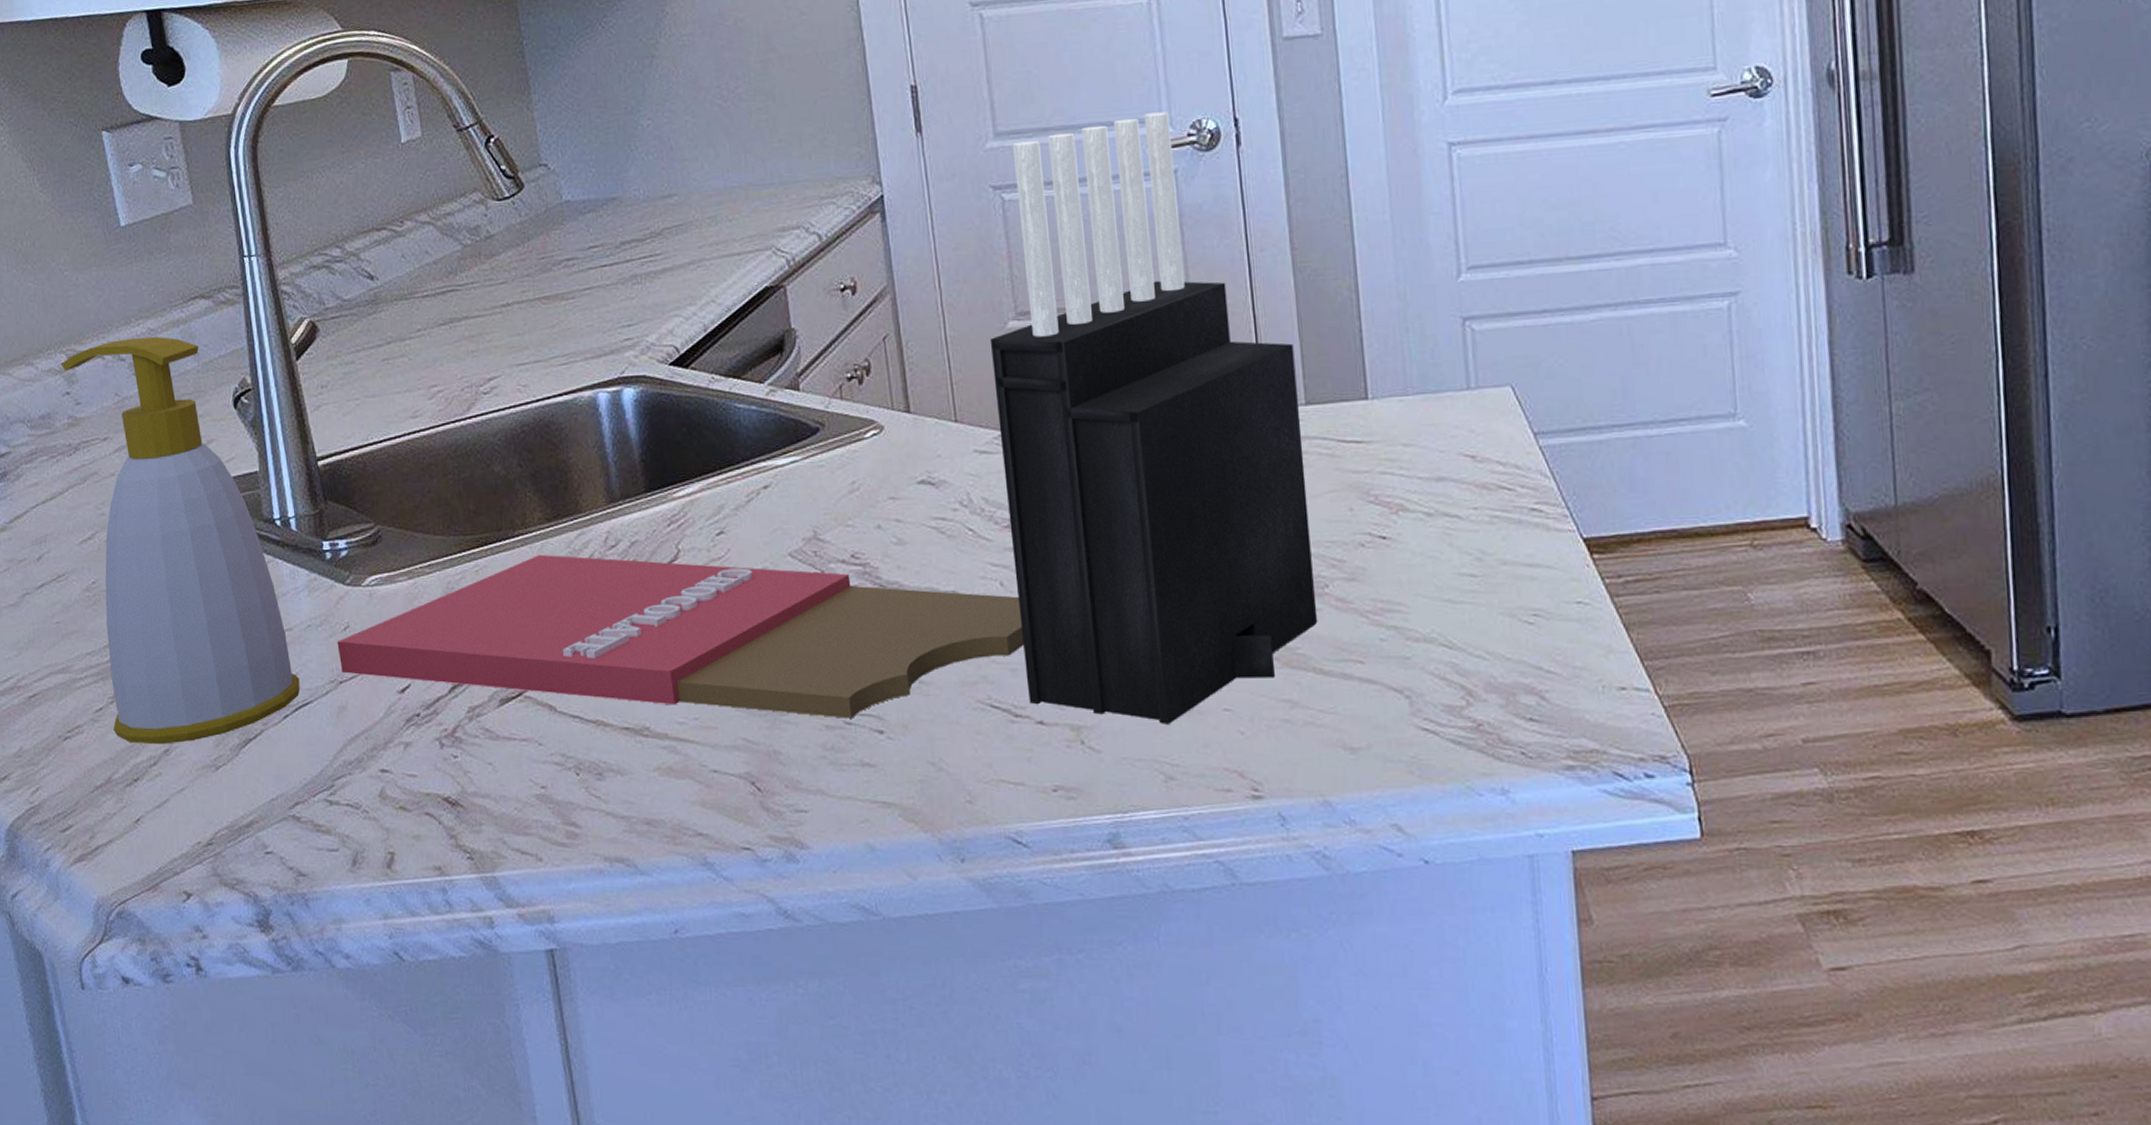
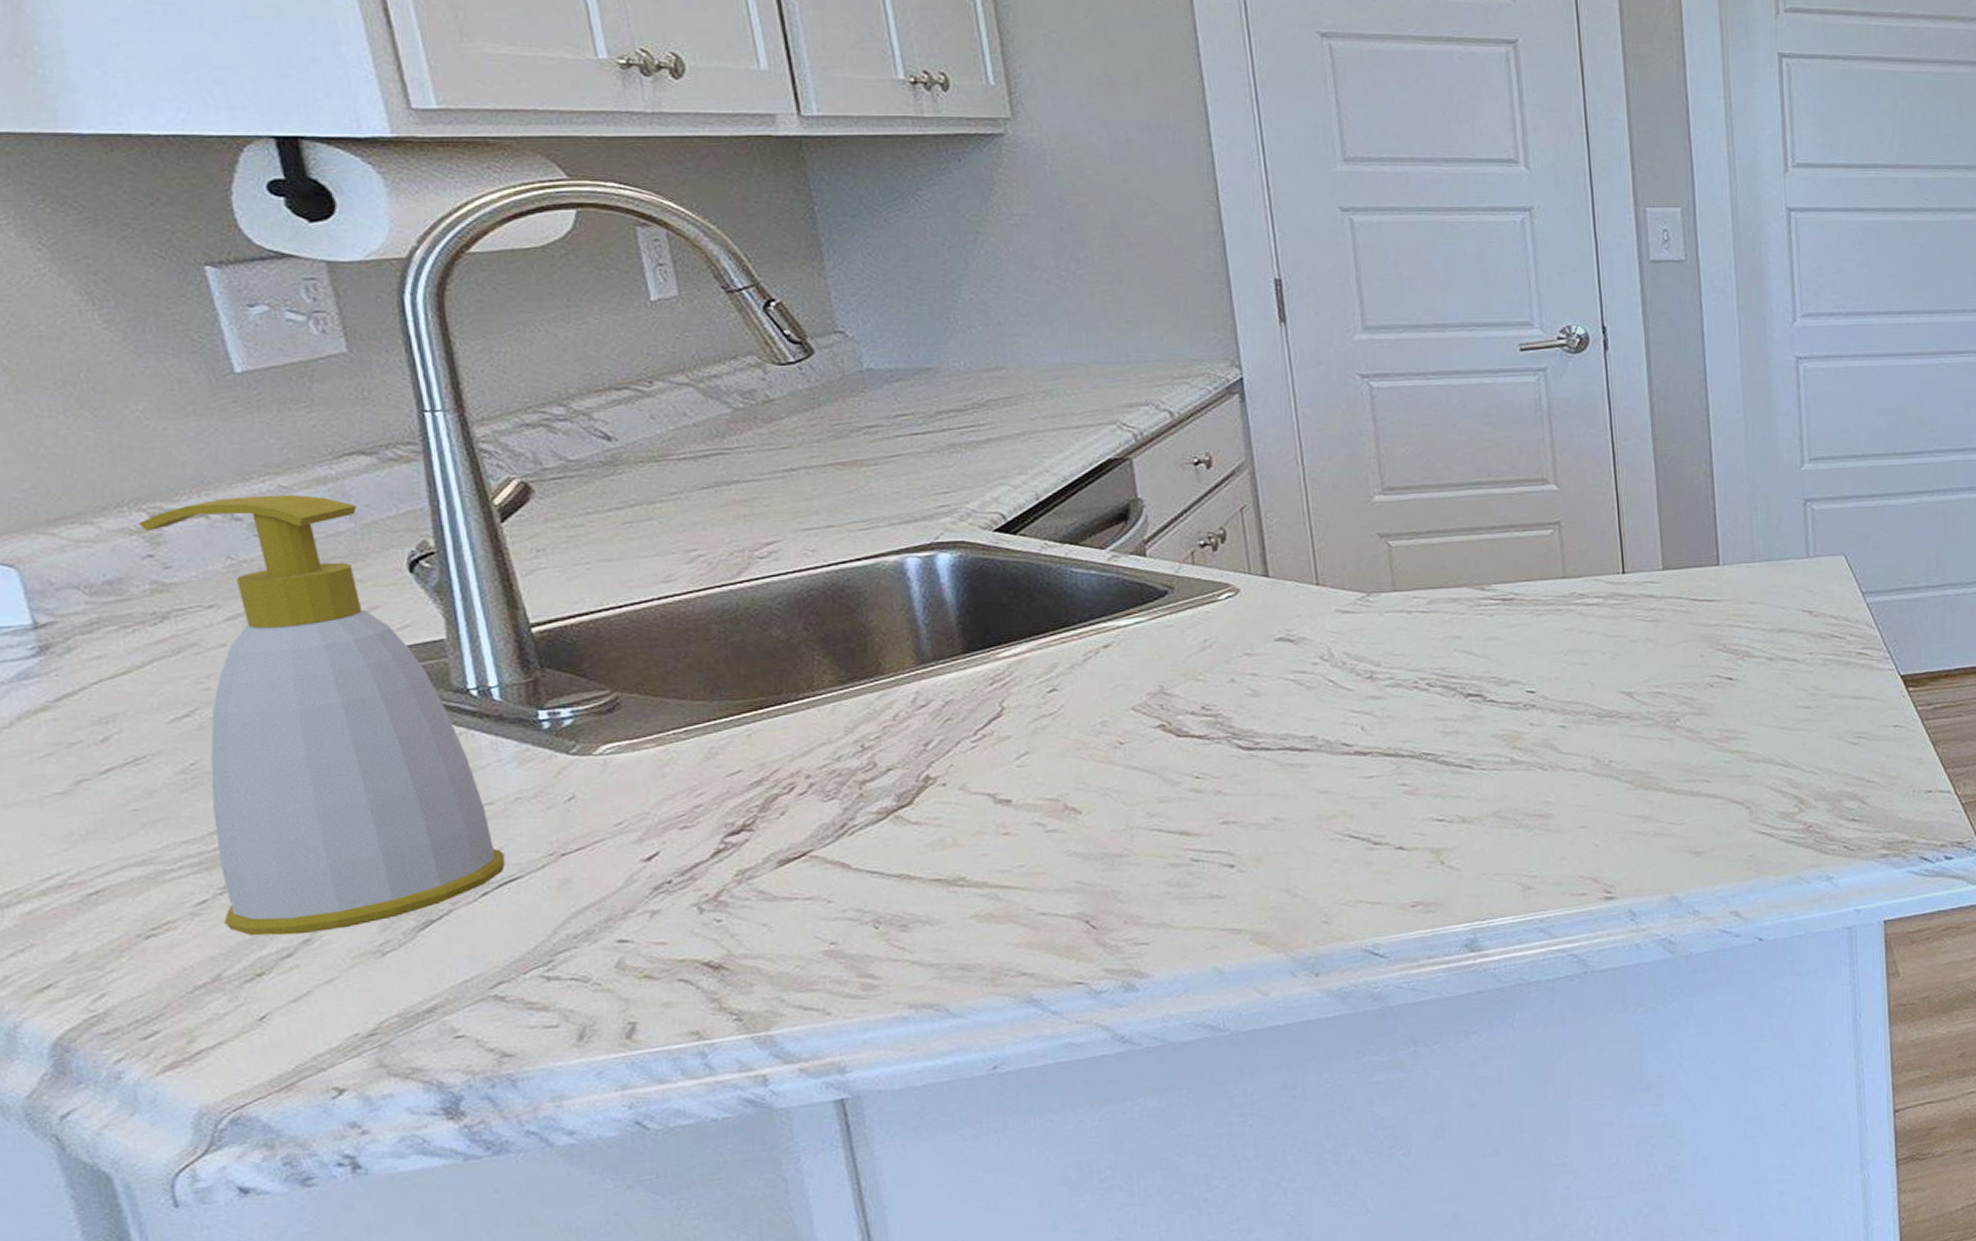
cutting board: present [337,554,1025,718] -> none [558,716,1385,856]
knife block: present [989,111,1318,724] -> none [1354,317,1670,843]

